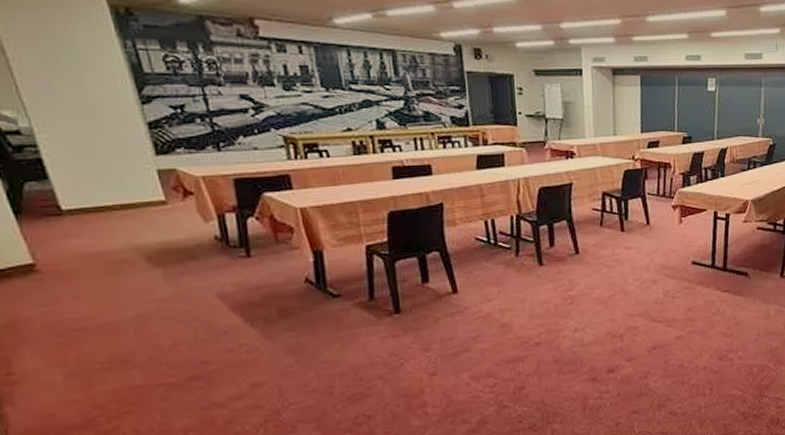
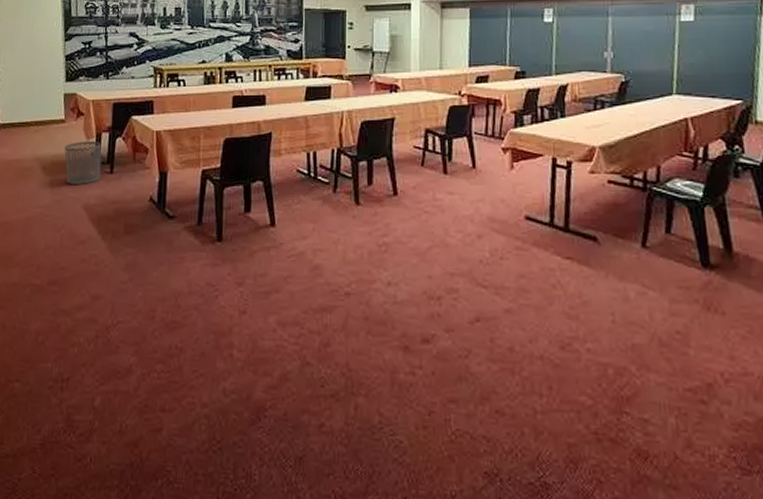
waste bin: none [173,223,233,273] -> present [64,141,102,184]

